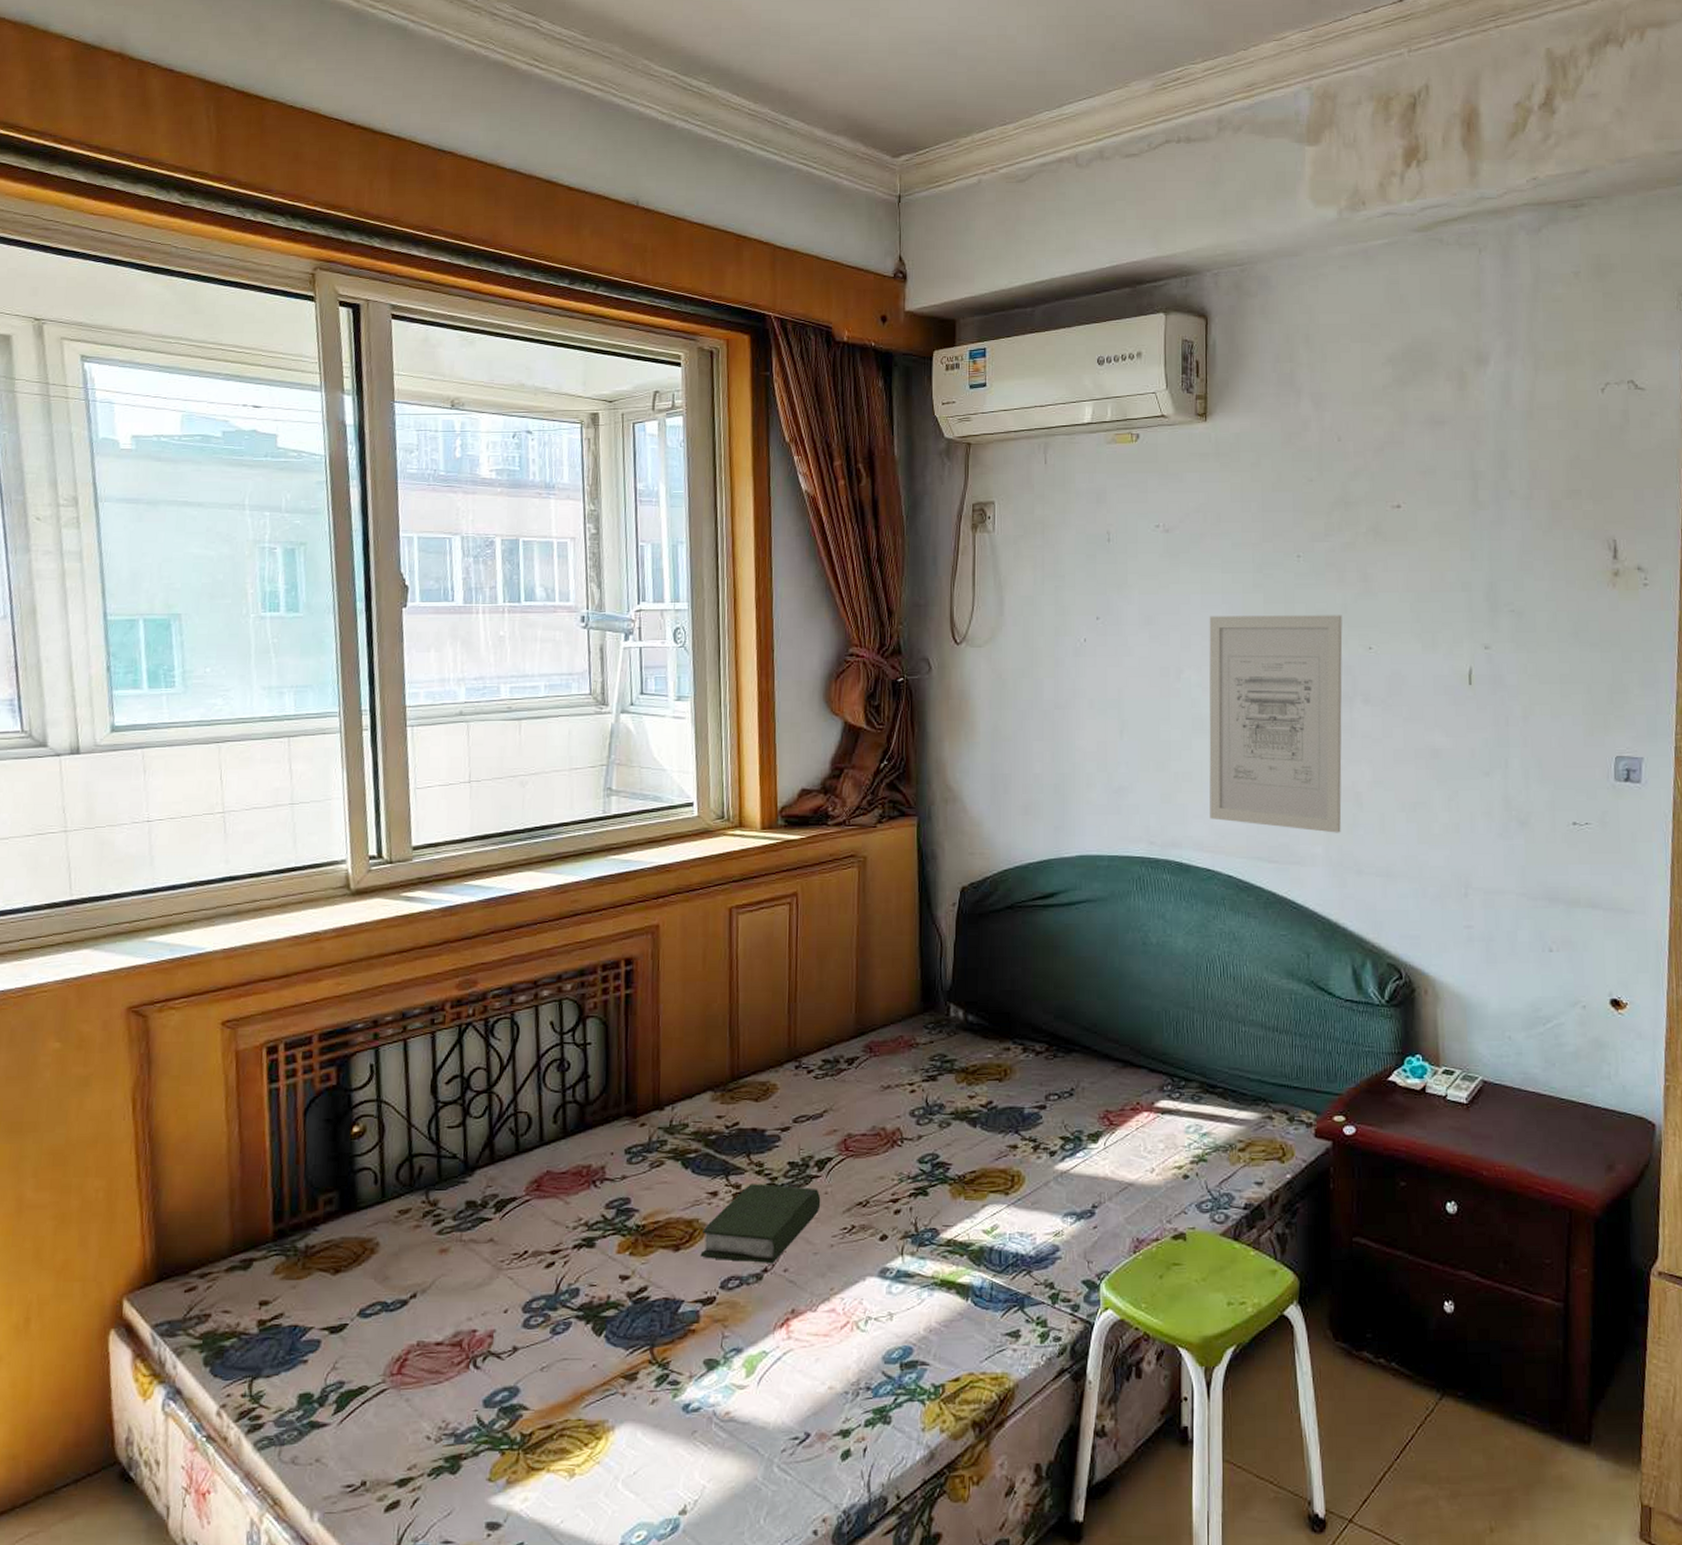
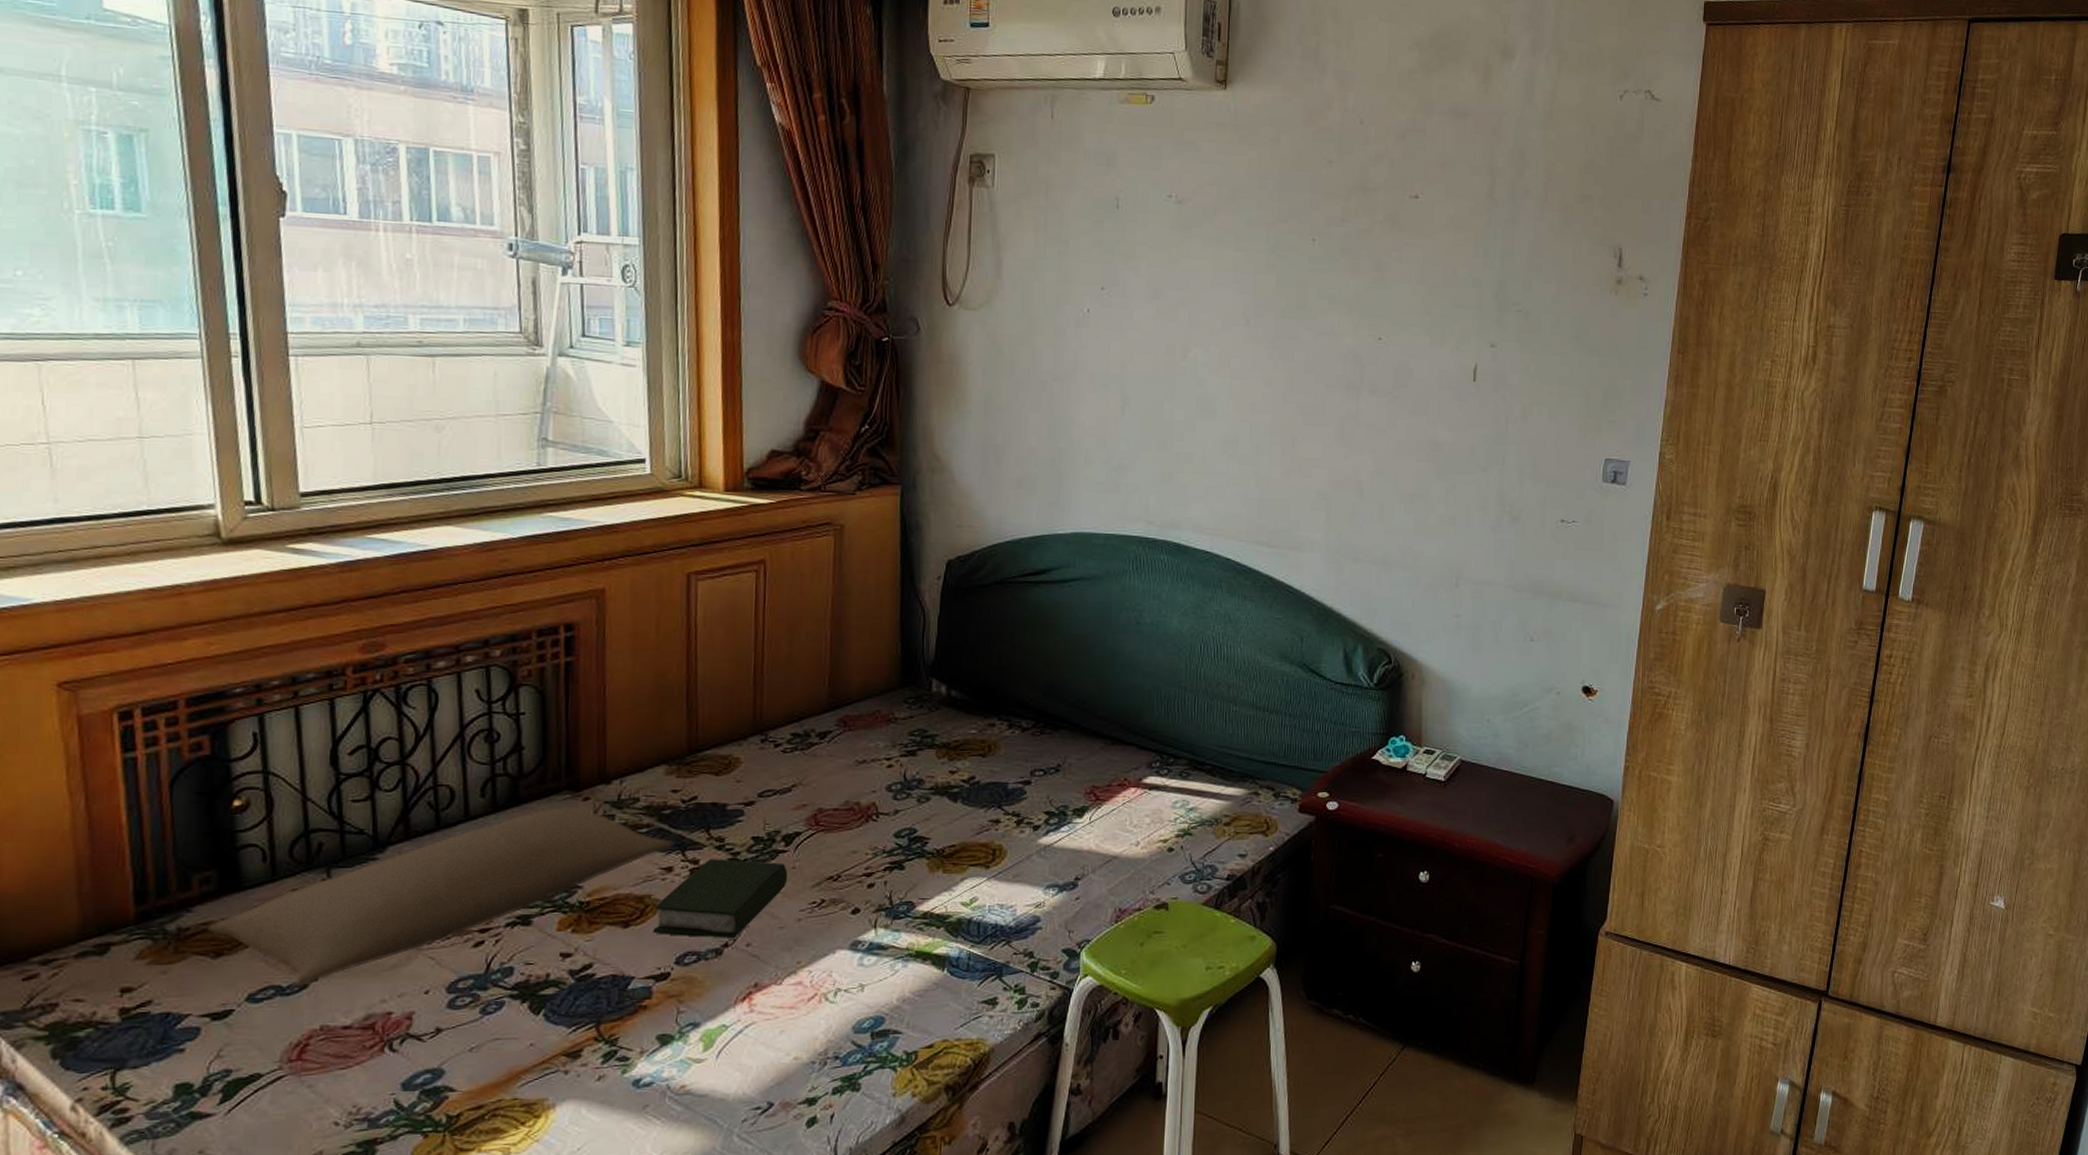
pillow: none [329,1133,719,1303] -> present [208,808,674,986]
wall art: present [1209,615,1343,833] -> none [1211,295,1354,521]

